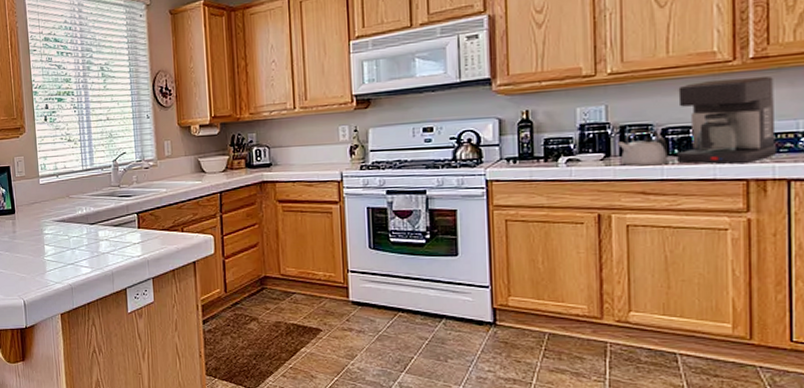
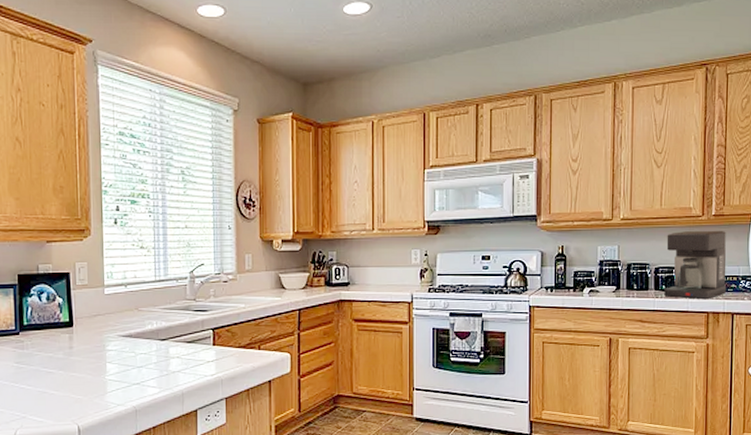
kettle: present [618,128,670,167] -> none [625,266,659,300]

